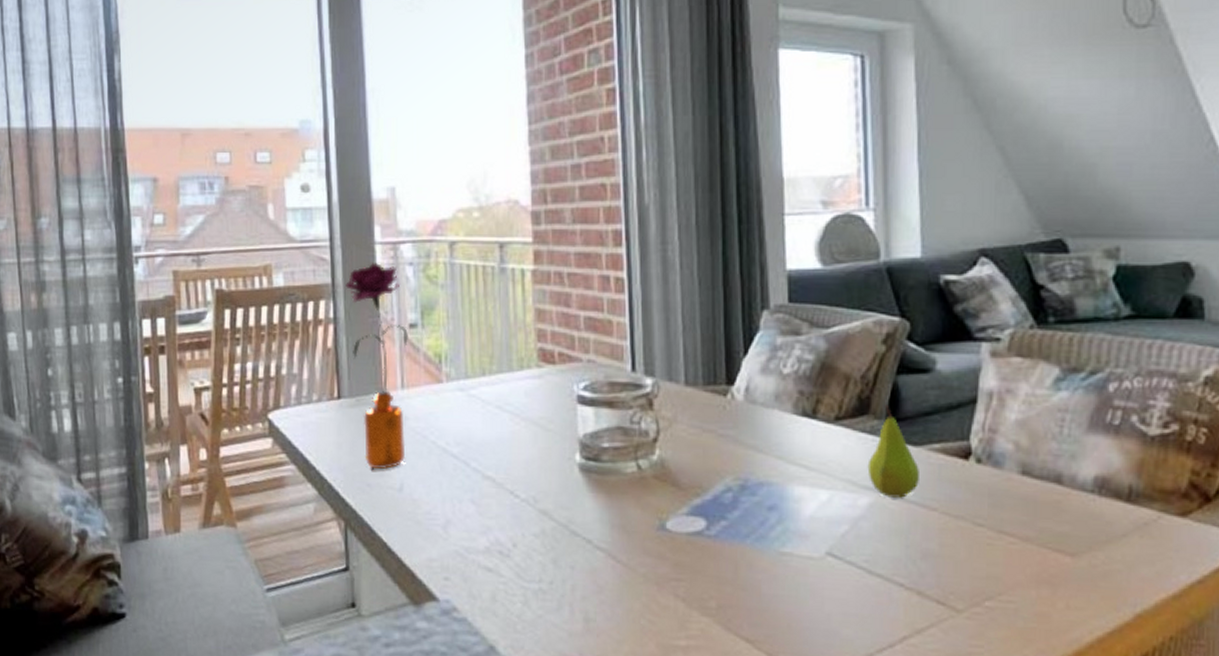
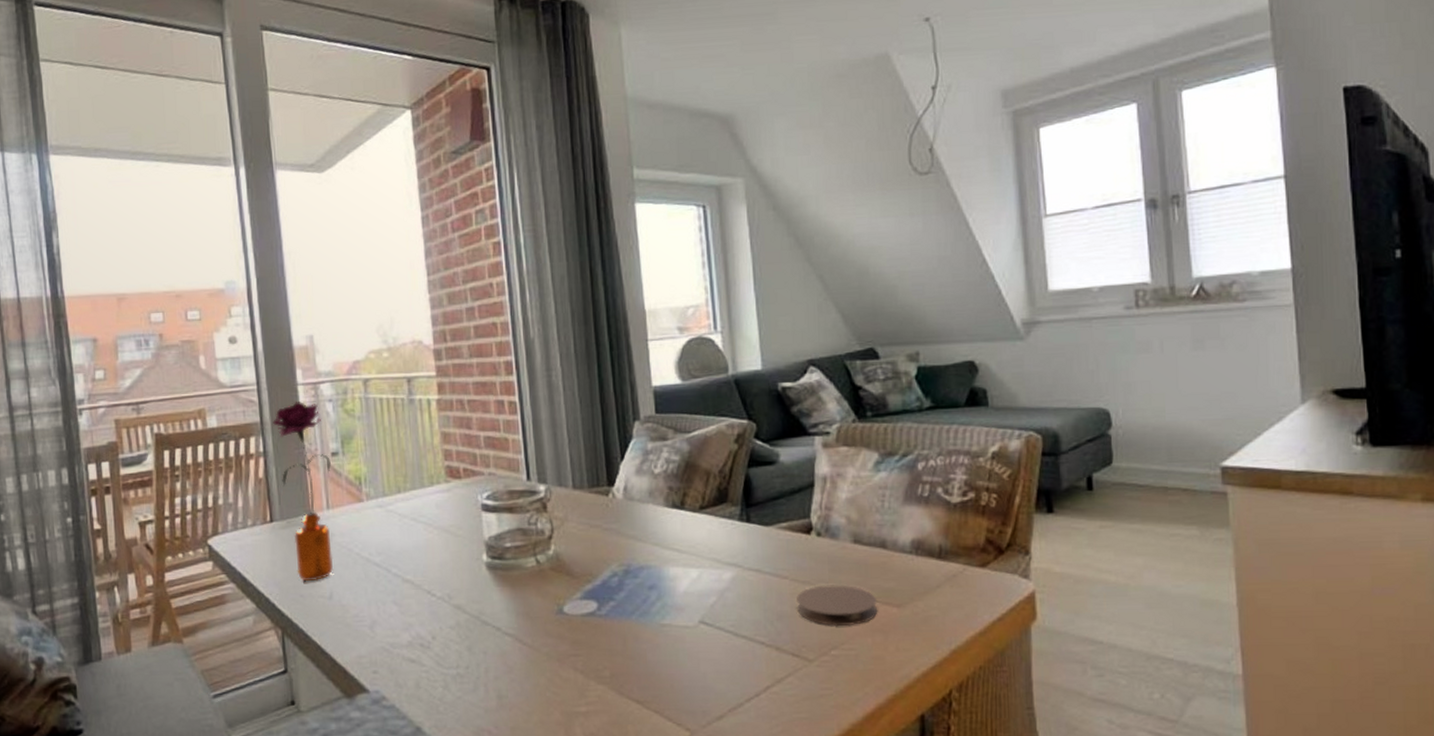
fruit: present [867,404,919,498] -> none [728,493,772,571]
coaster: none [946,522,1047,574] -> present [797,585,878,627]

